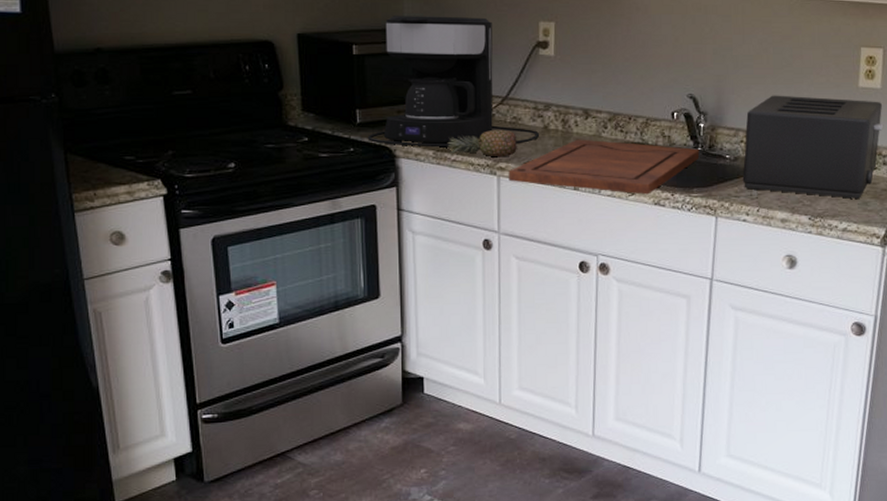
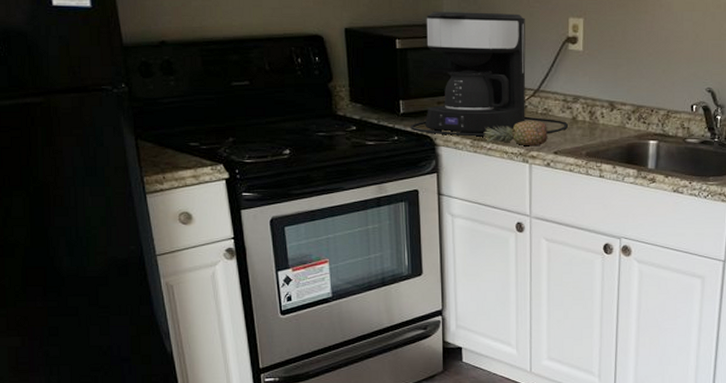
cutting board: present [508,139,700,195] -> none [539,130,716,182]

